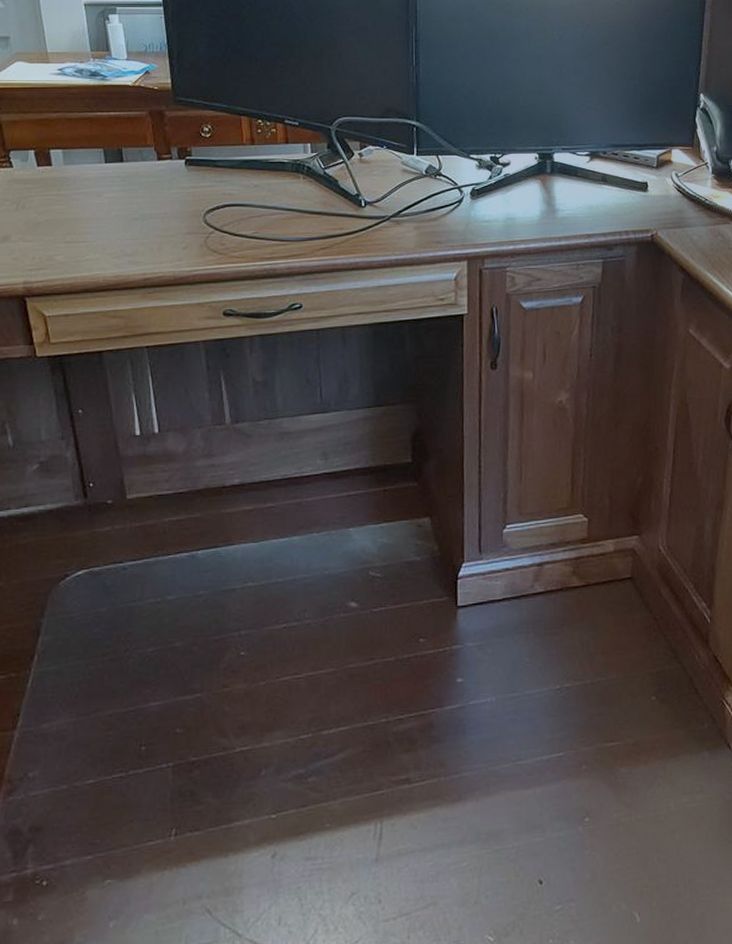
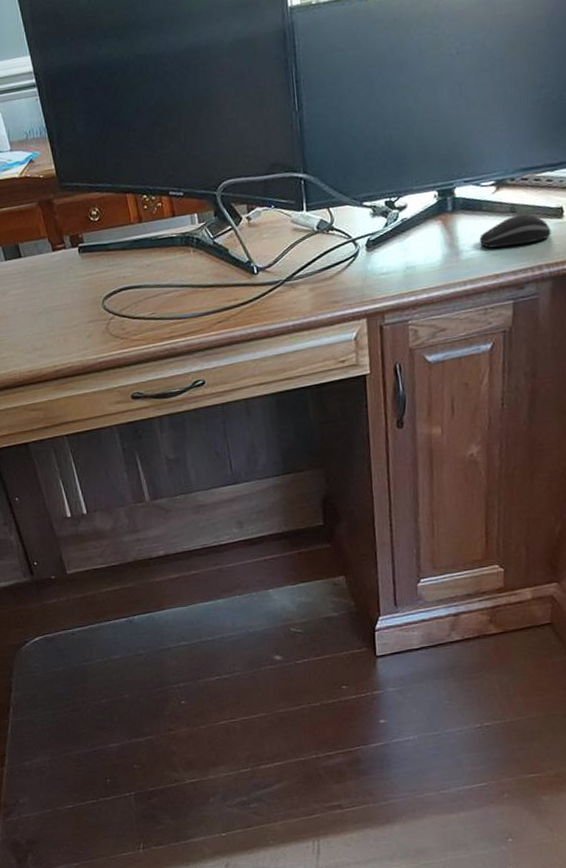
computer mouse: none [574,184,637,211] -> present [479,213,551,248]

